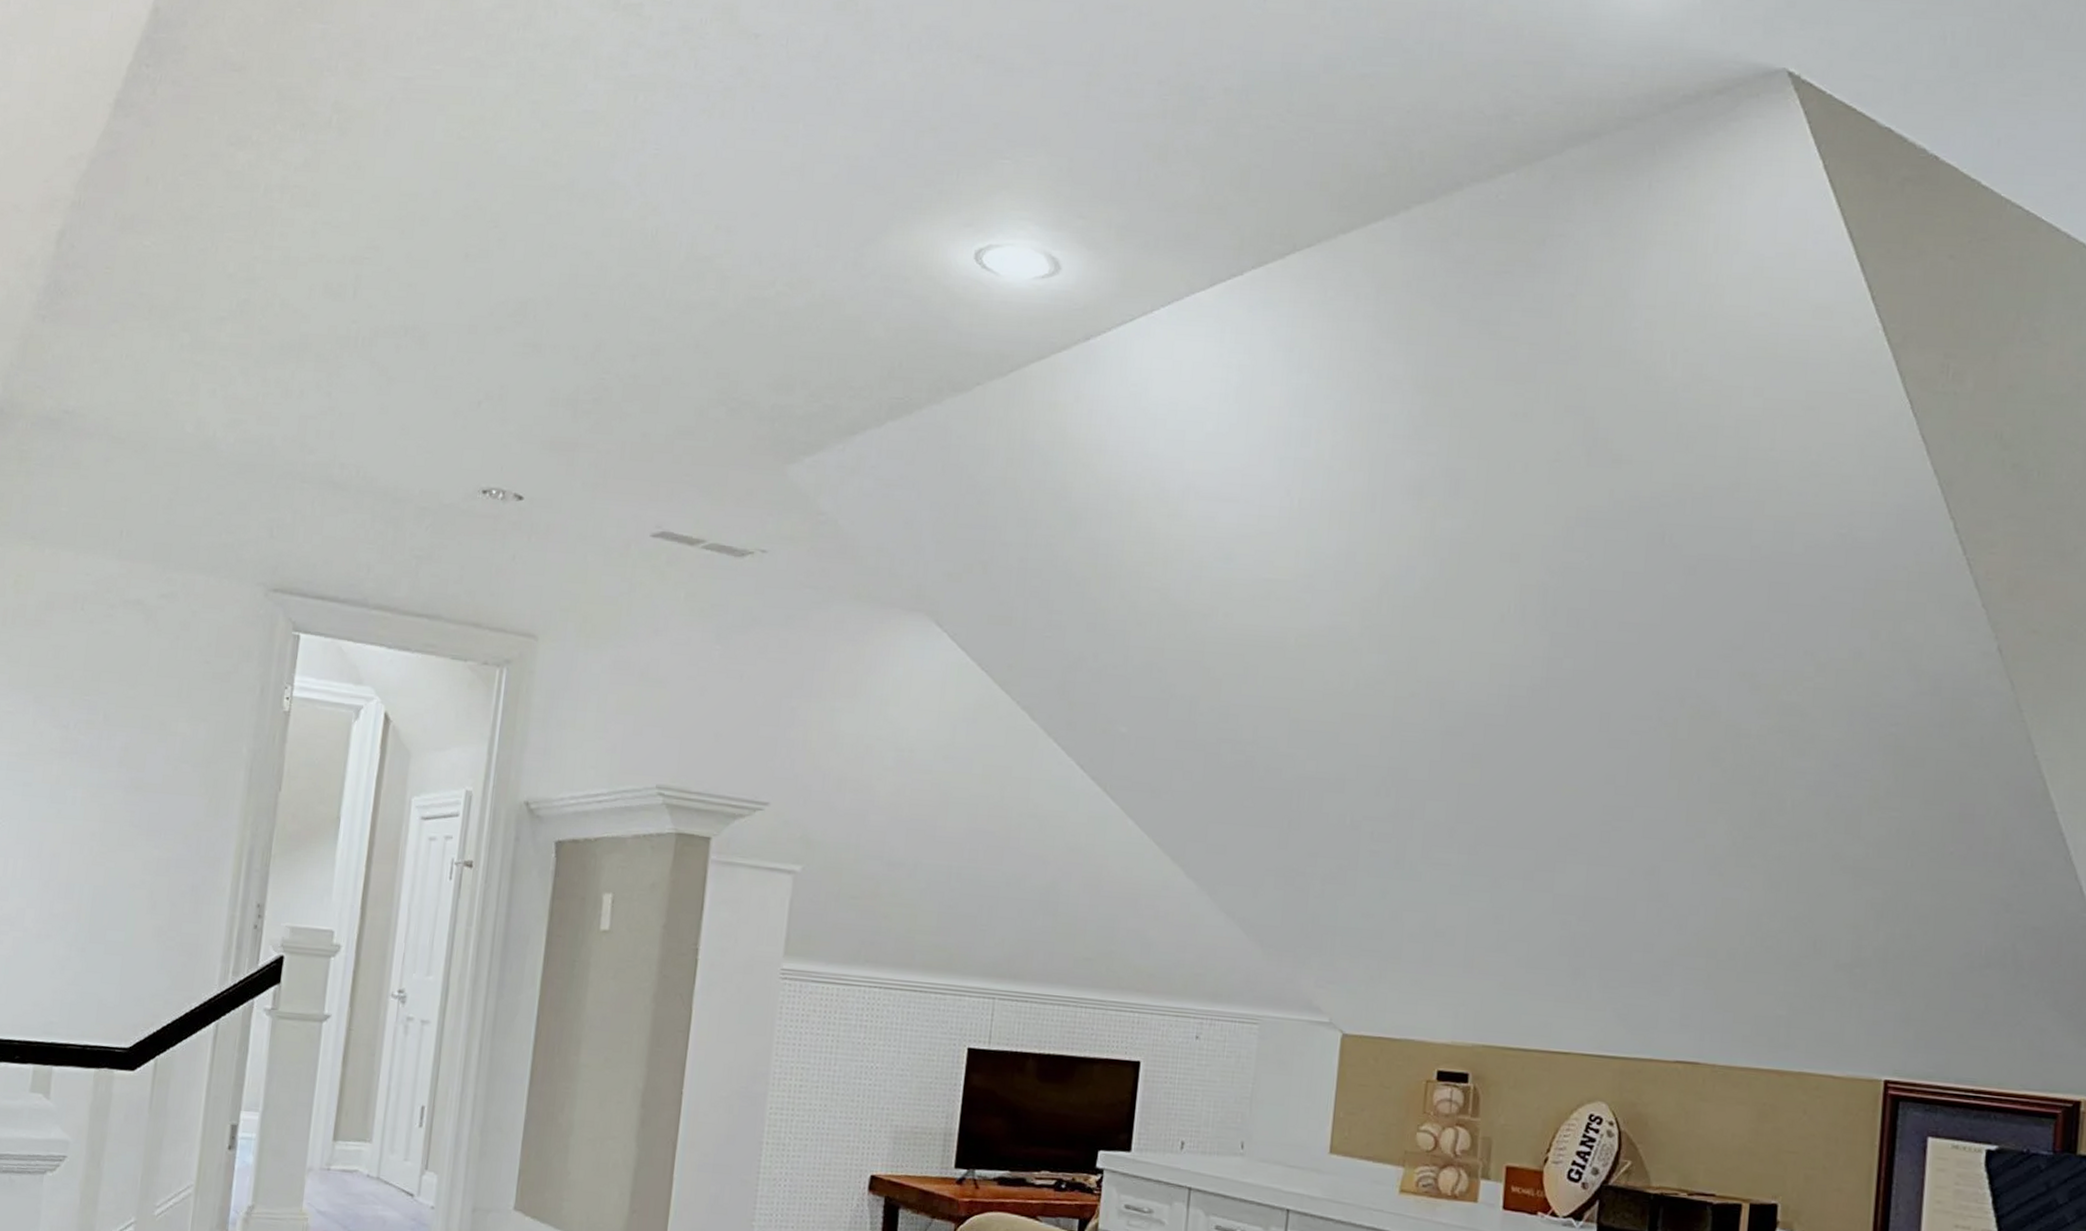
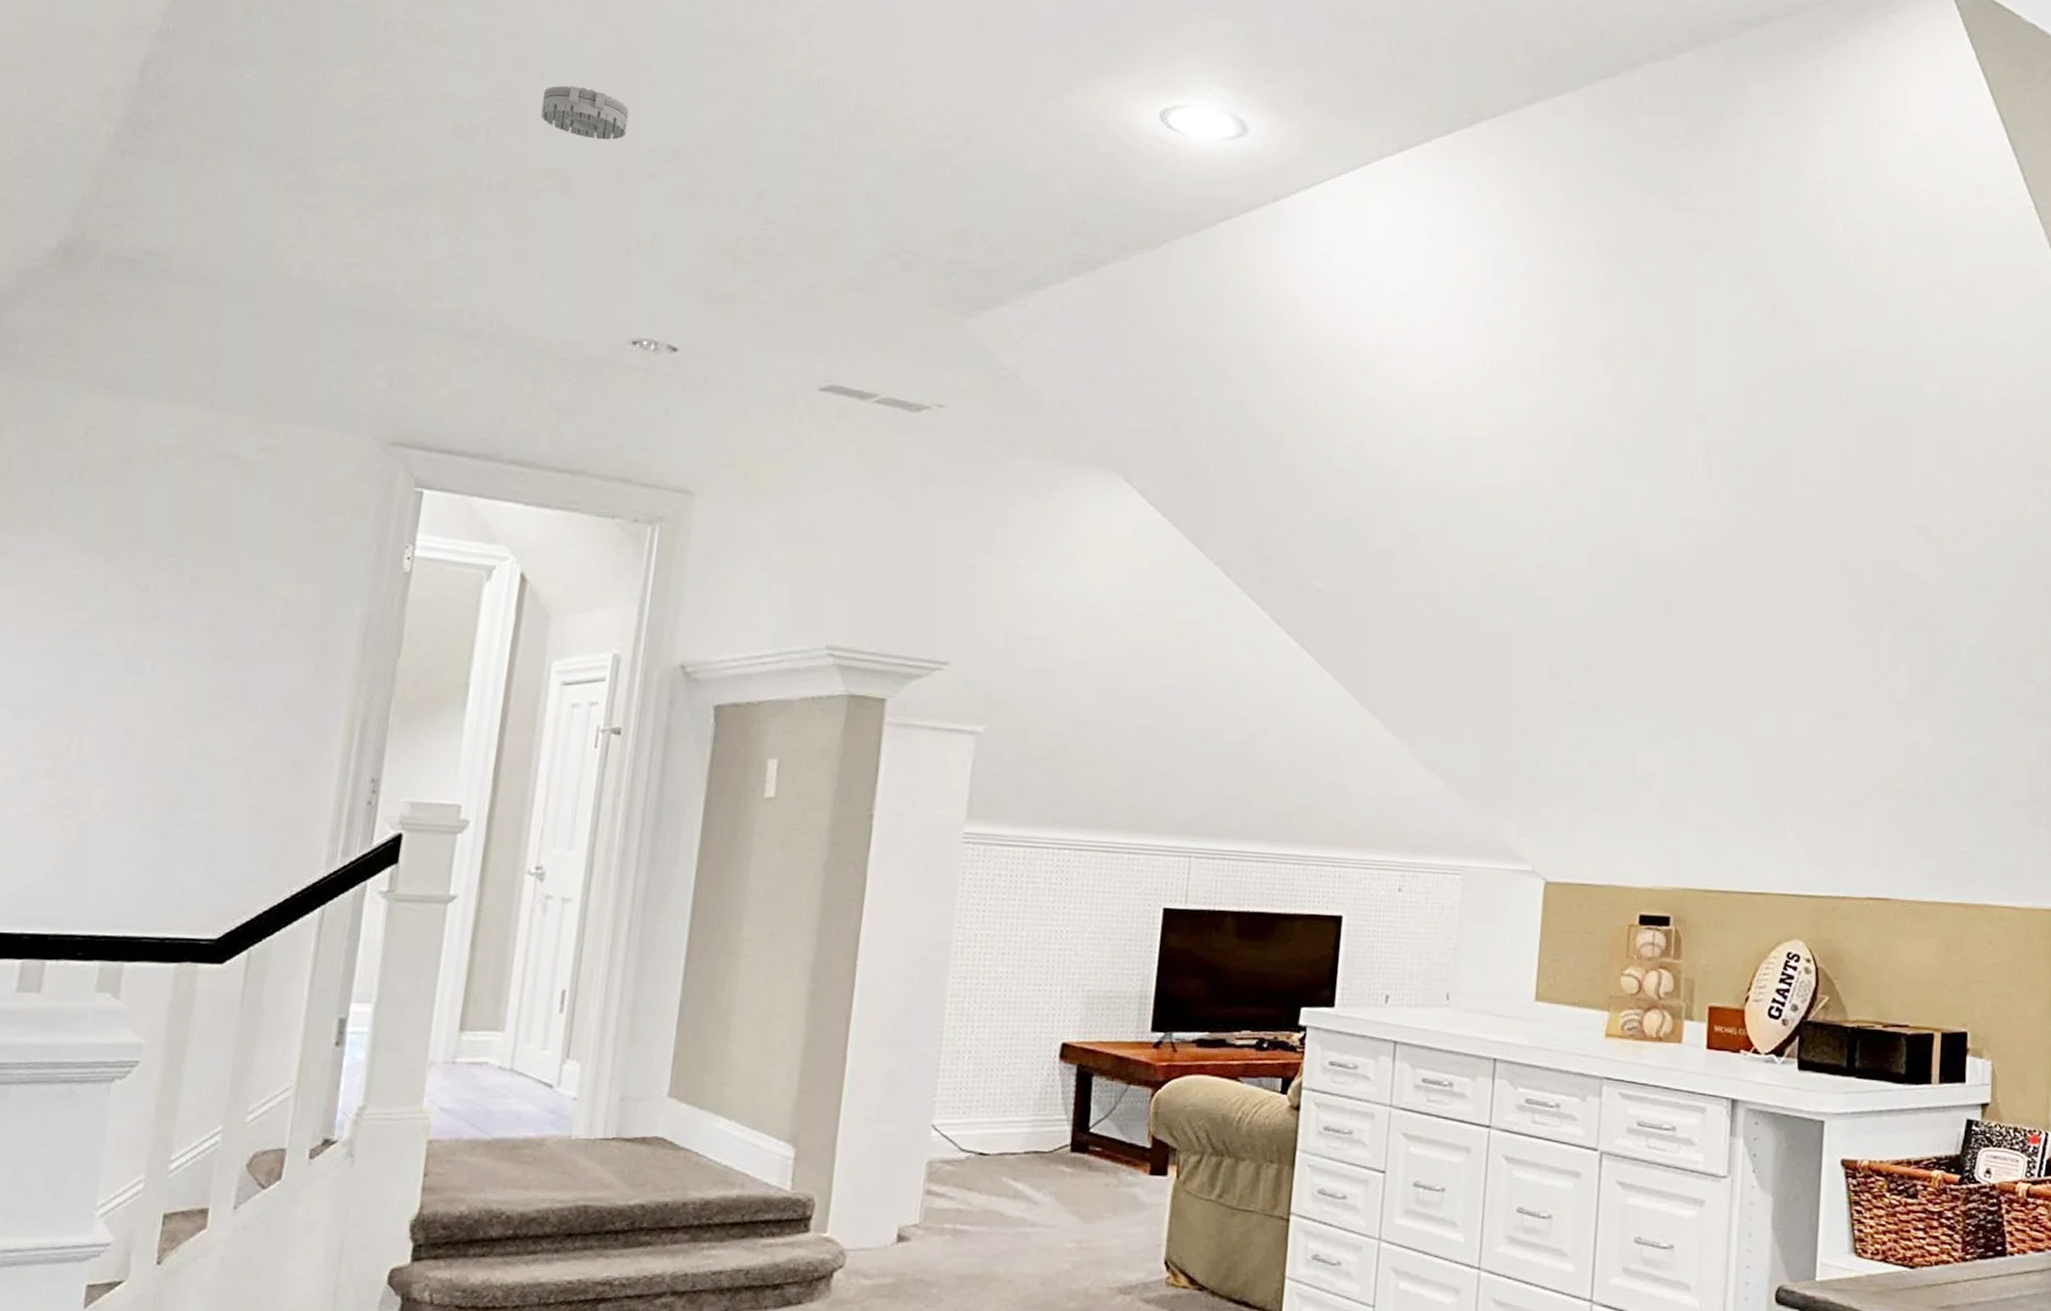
smoke detector: none [401,243,480,295] -> present [540,85,630,140]

